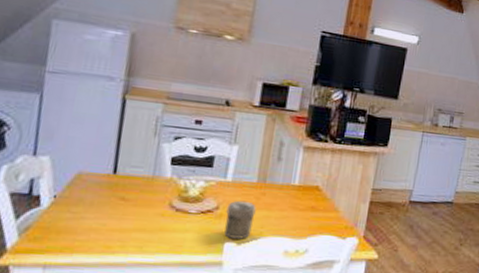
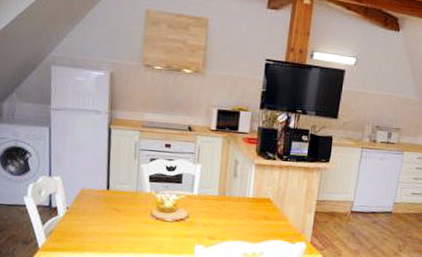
jar: present [224,200,257,239] -> none [194,210,219,243]

